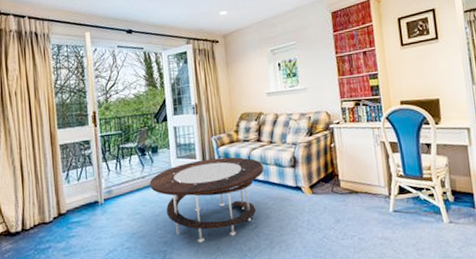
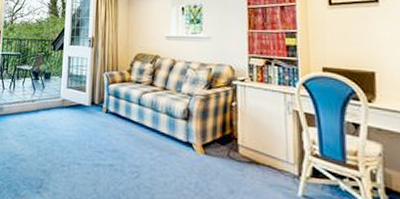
coffee table: present [149,157,264,243] -> none [38,94,153,181]

